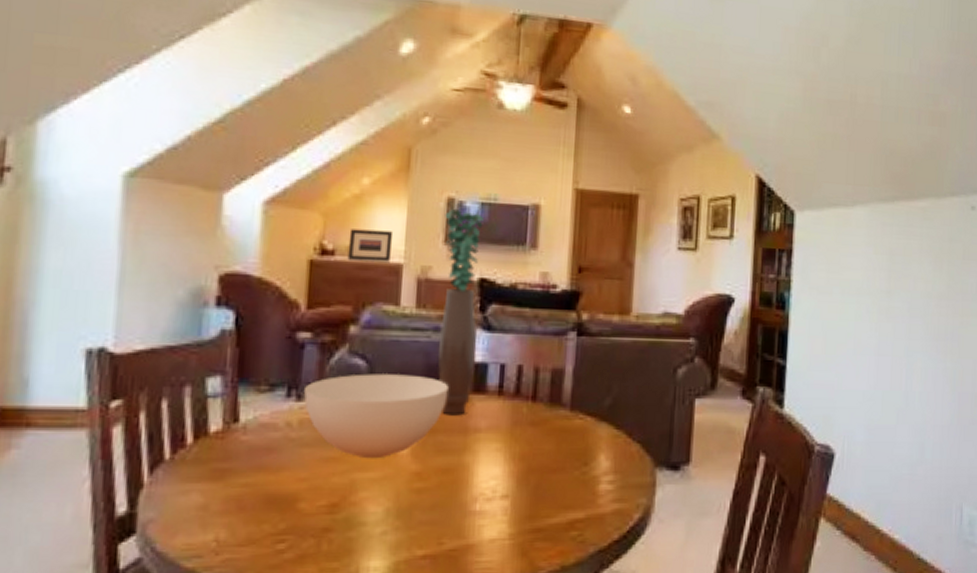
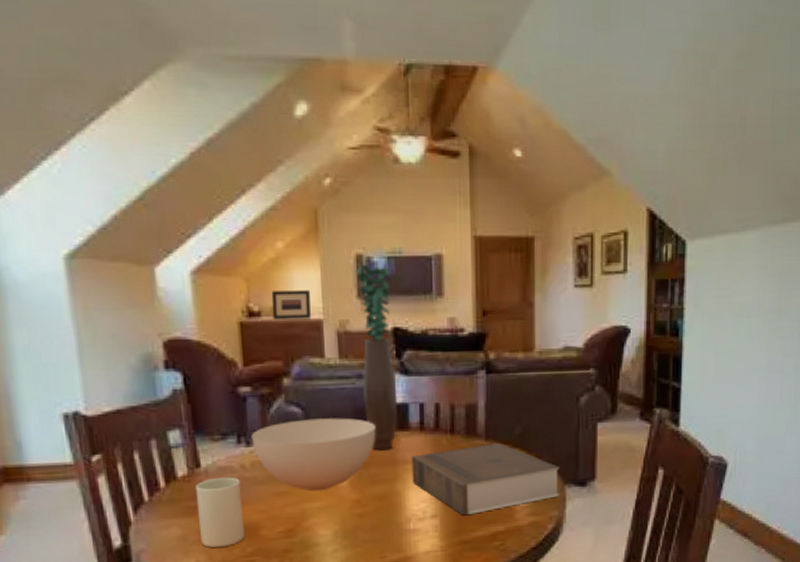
cup: none [224,435,283,522] -> present [195,477,246,548]
book: none [483,415,651,498] -> present [411,443,560,516]

